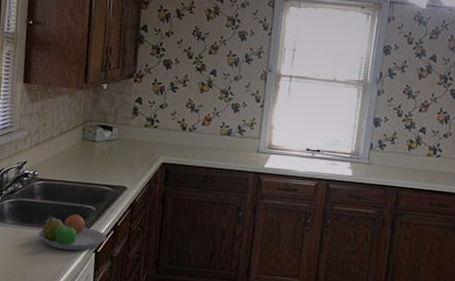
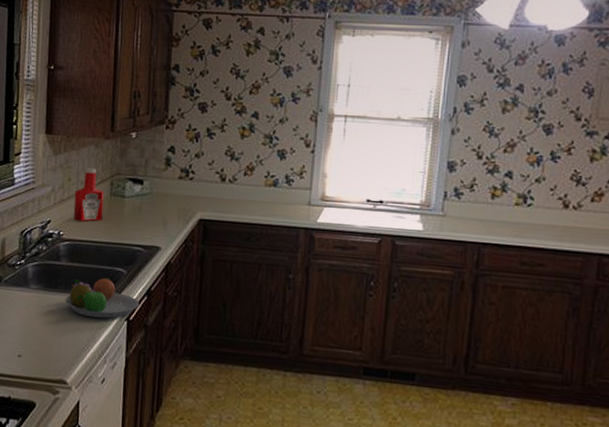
ketchup bottle: none [47,115,77,163] -> present [73,168,105,222]

